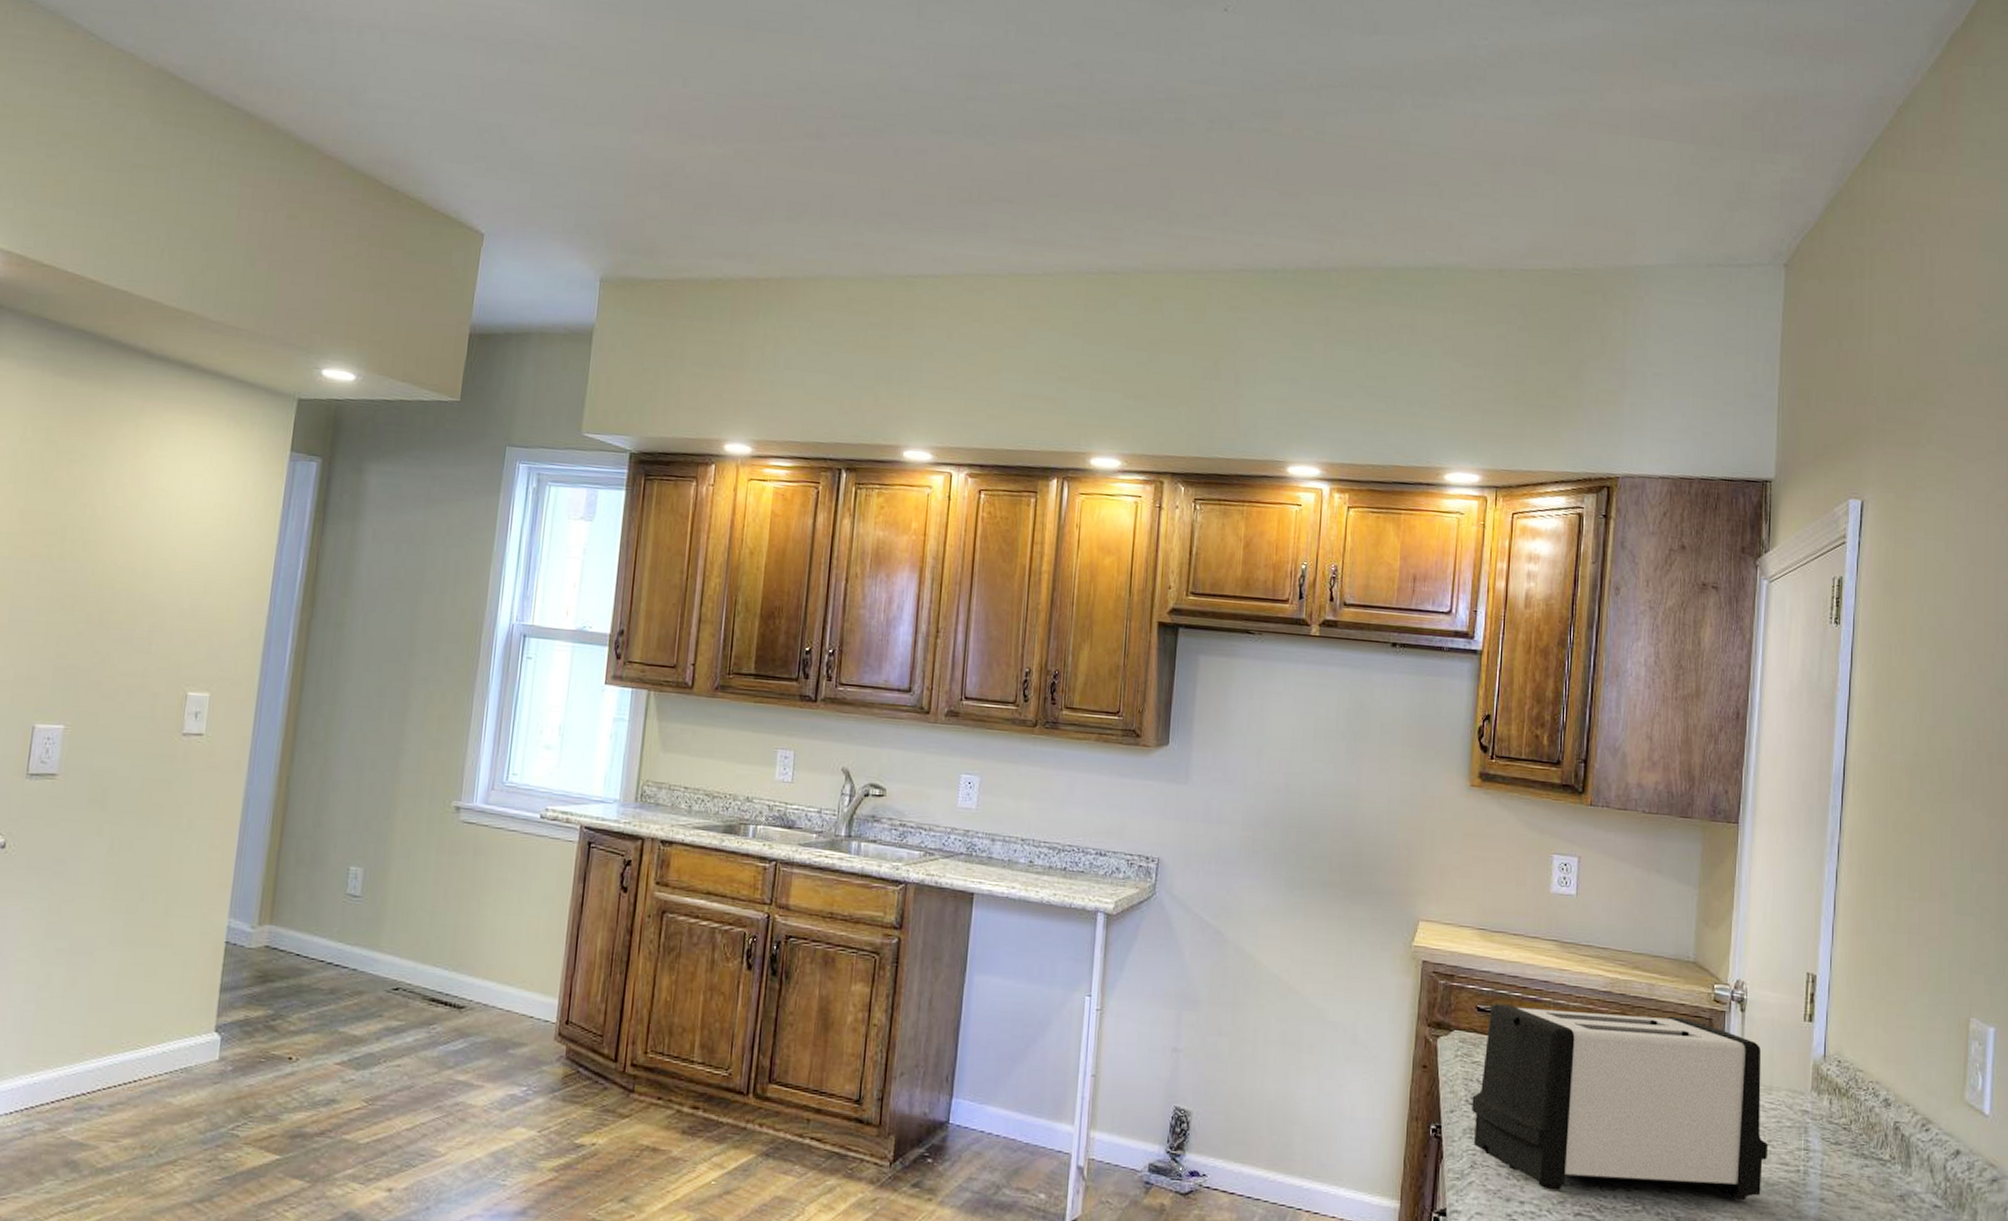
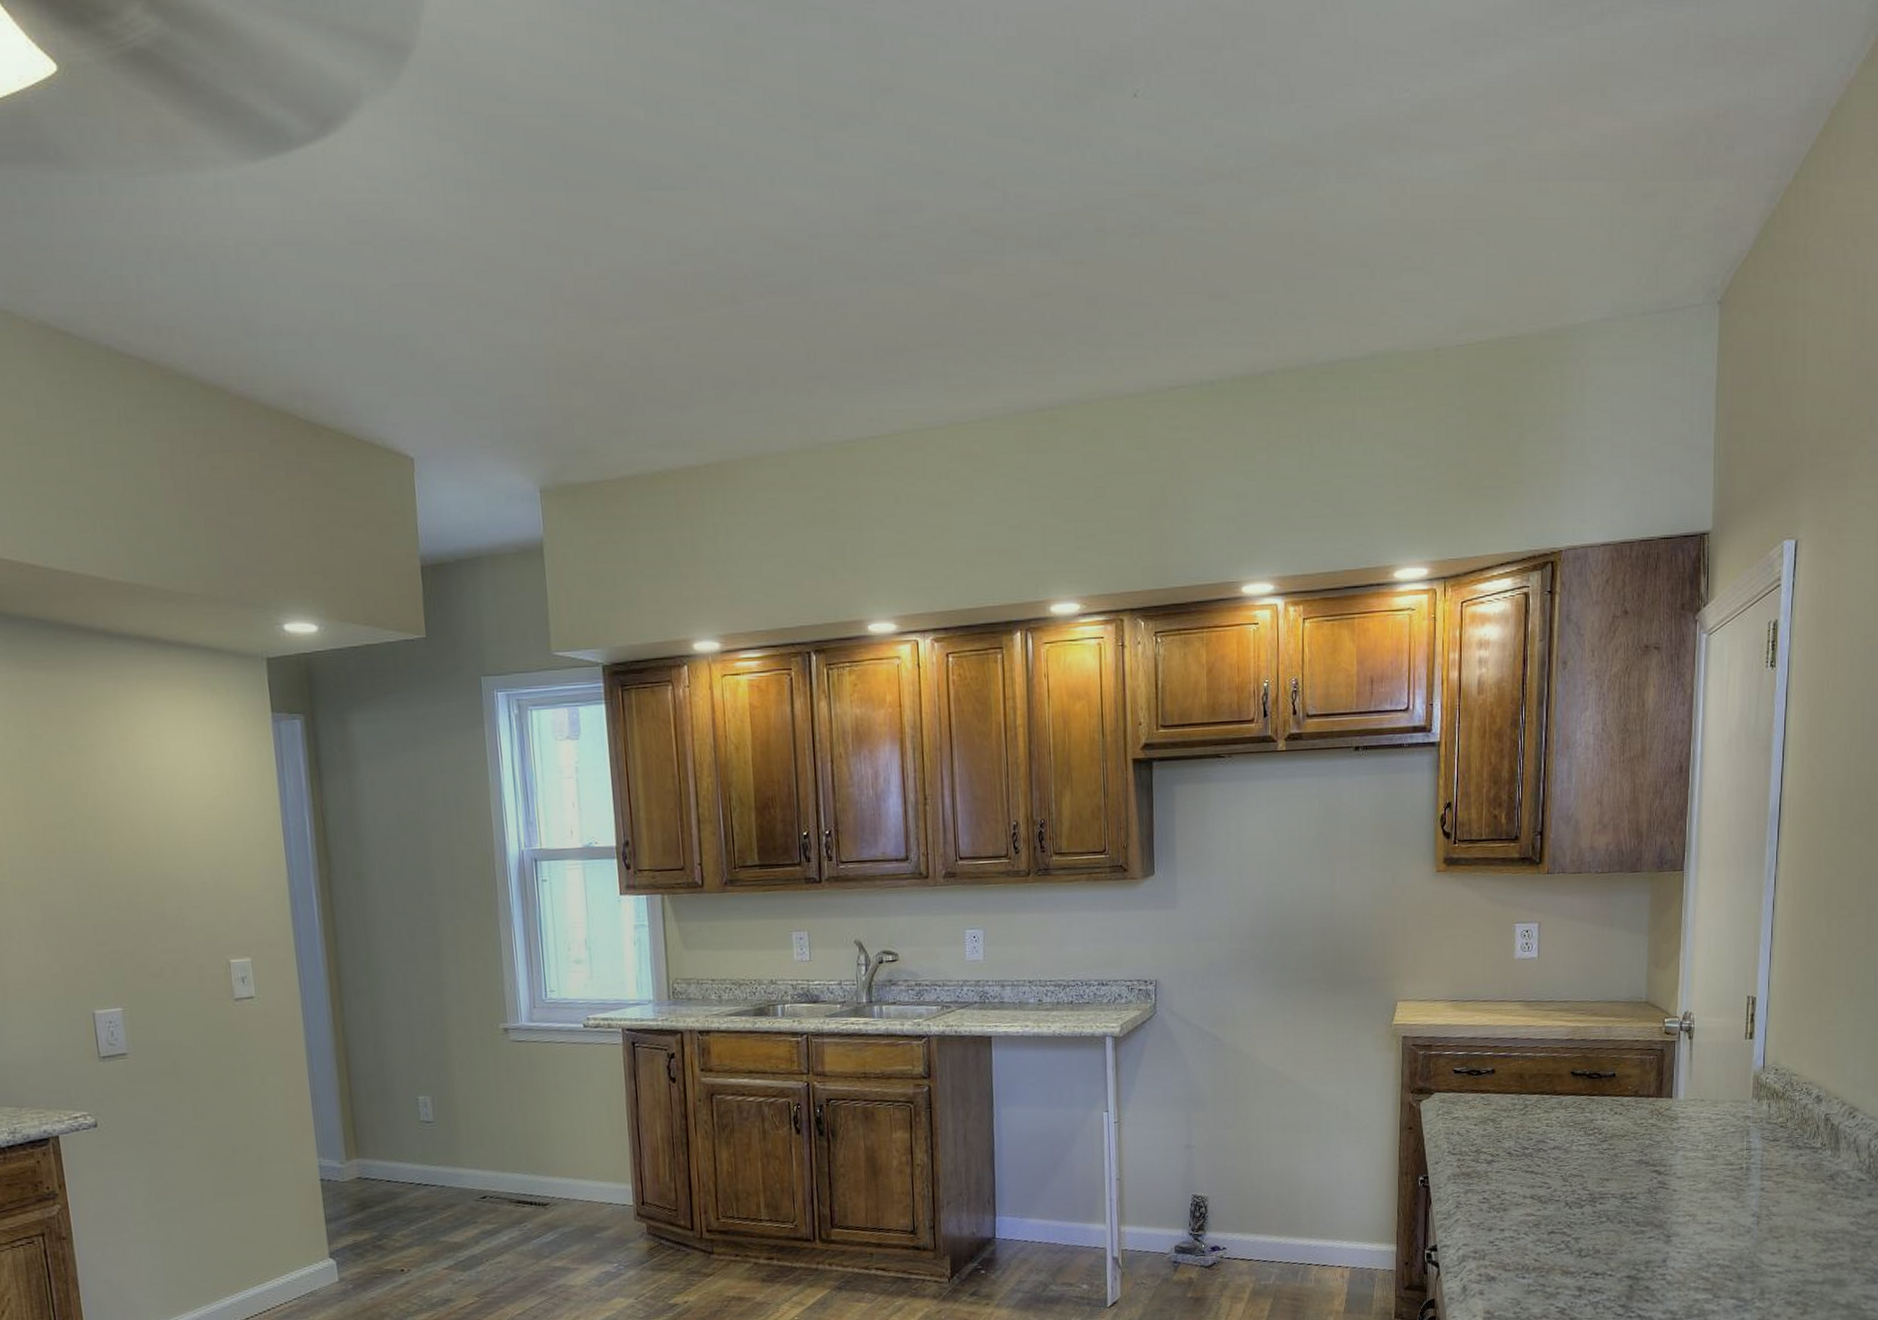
toaster: present [1472,1004,1767,1200] -> none [1454,1052,1714,1216]

